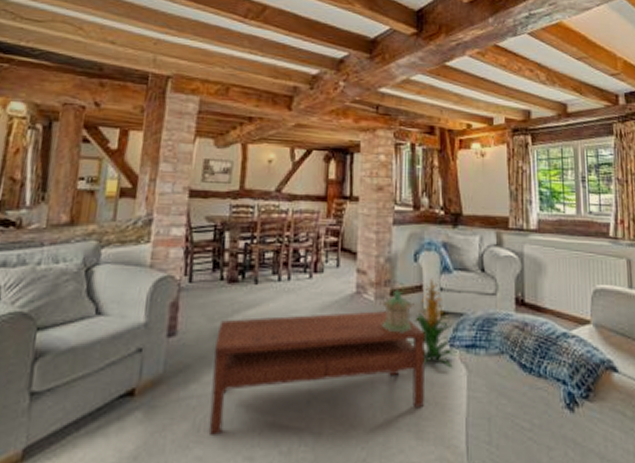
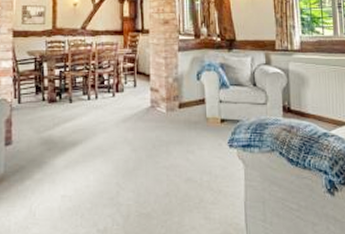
coffee table: present [208,311,425,435] -> none [41,120,210,218]
lantern: present [380,281,414,333] -> none [170,97,199,138]
indoor plant: present [409,277,457,368] -> none [196,92,236,164]

